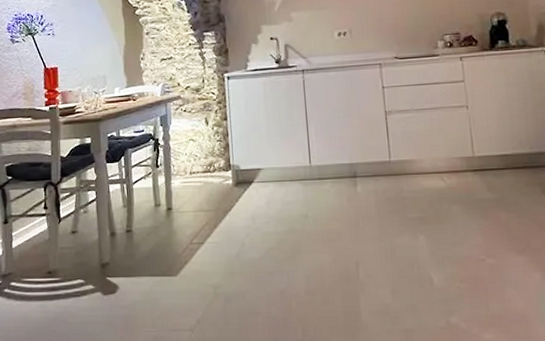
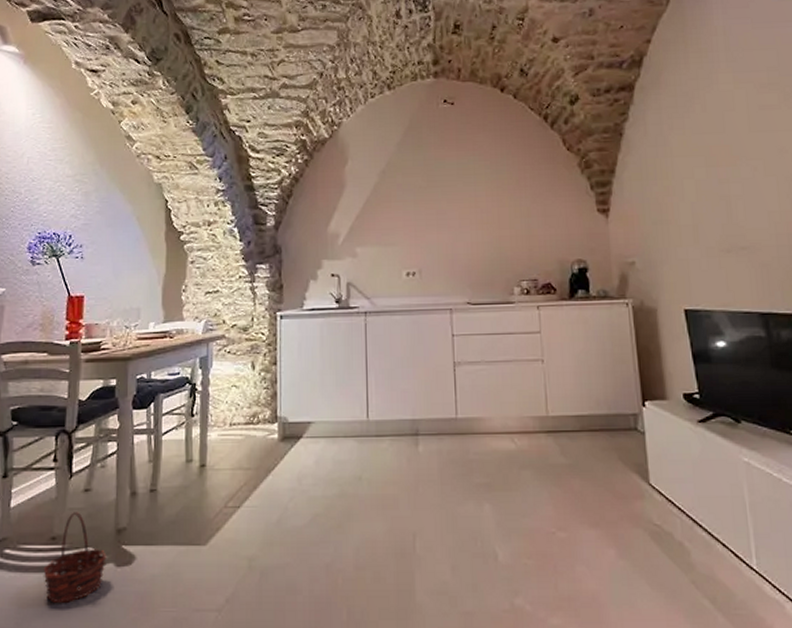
basket: none [43,250,95,325] -> present [43,512,107,603]

